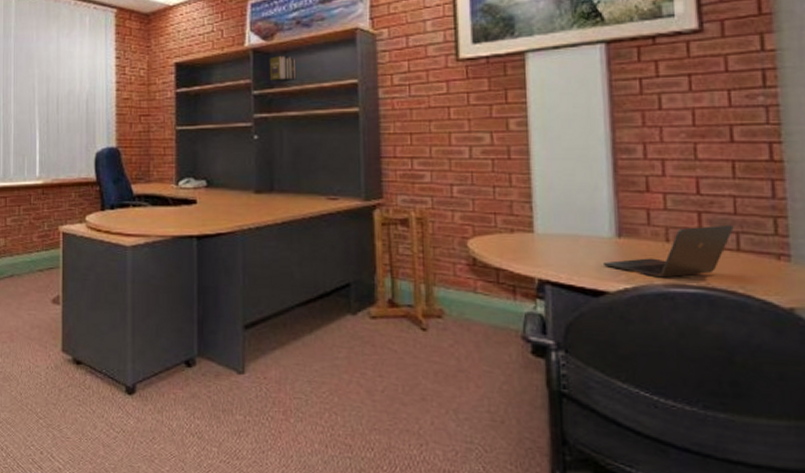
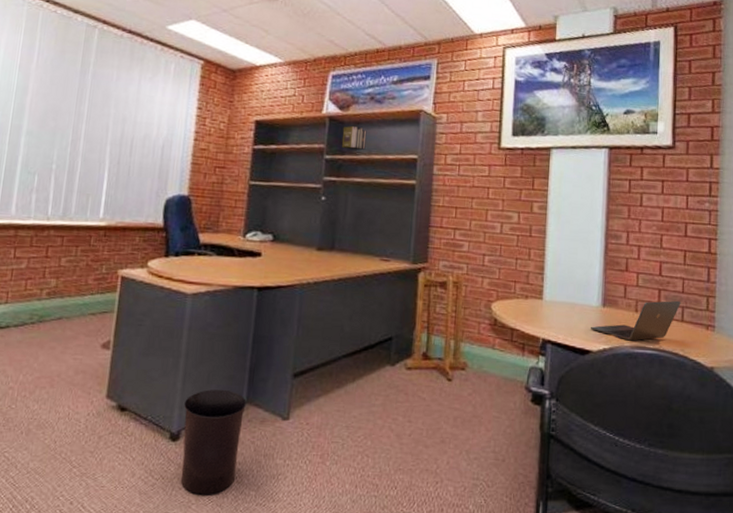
waste bin: none [136,342,198,450] -> present [180,389,246,495]

